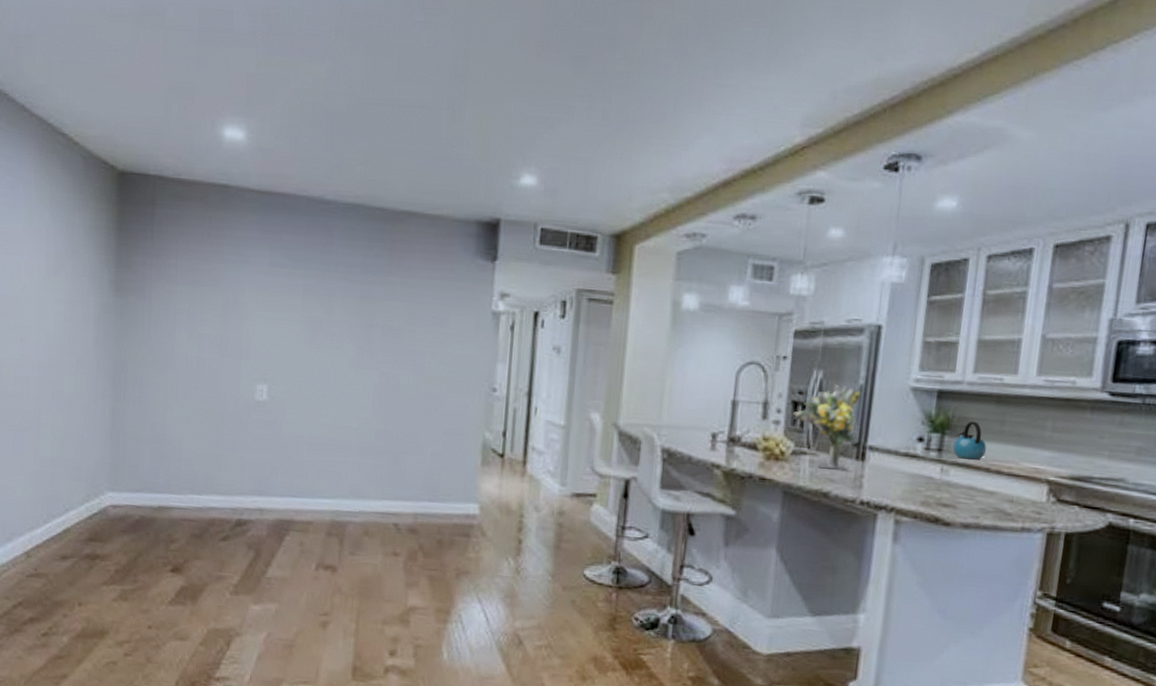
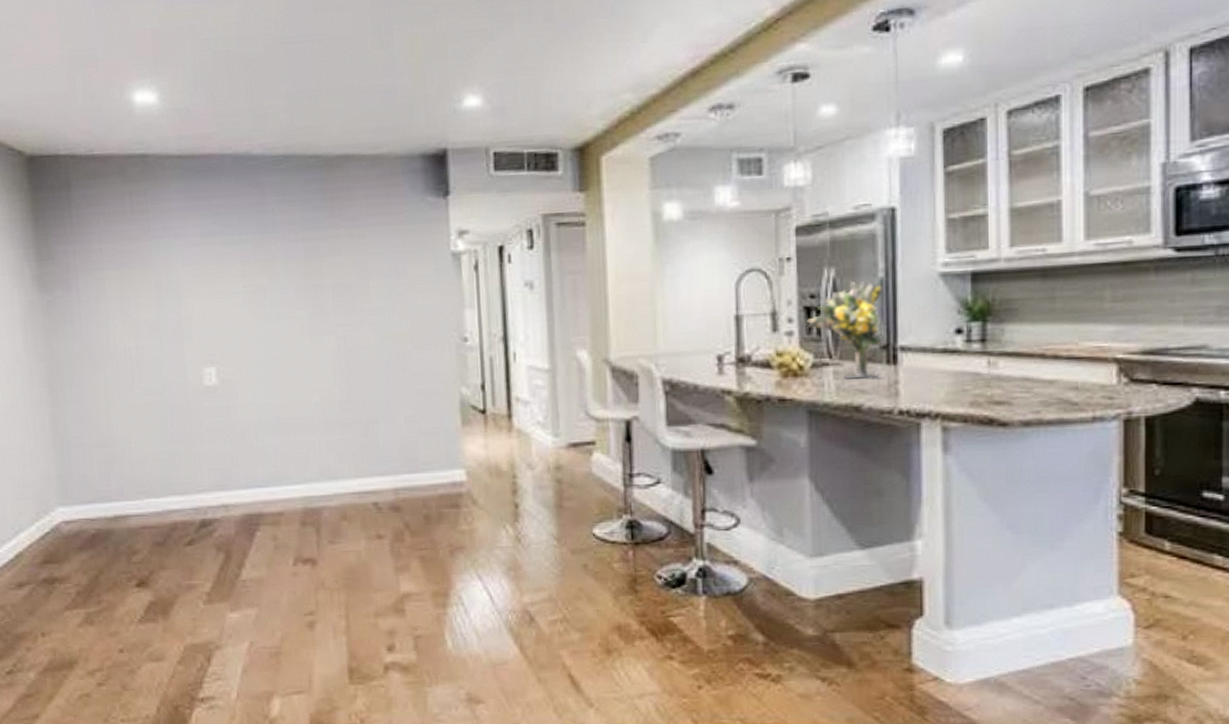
kettle: present [952,421,987,460] -> none [998,302,1039,347]

